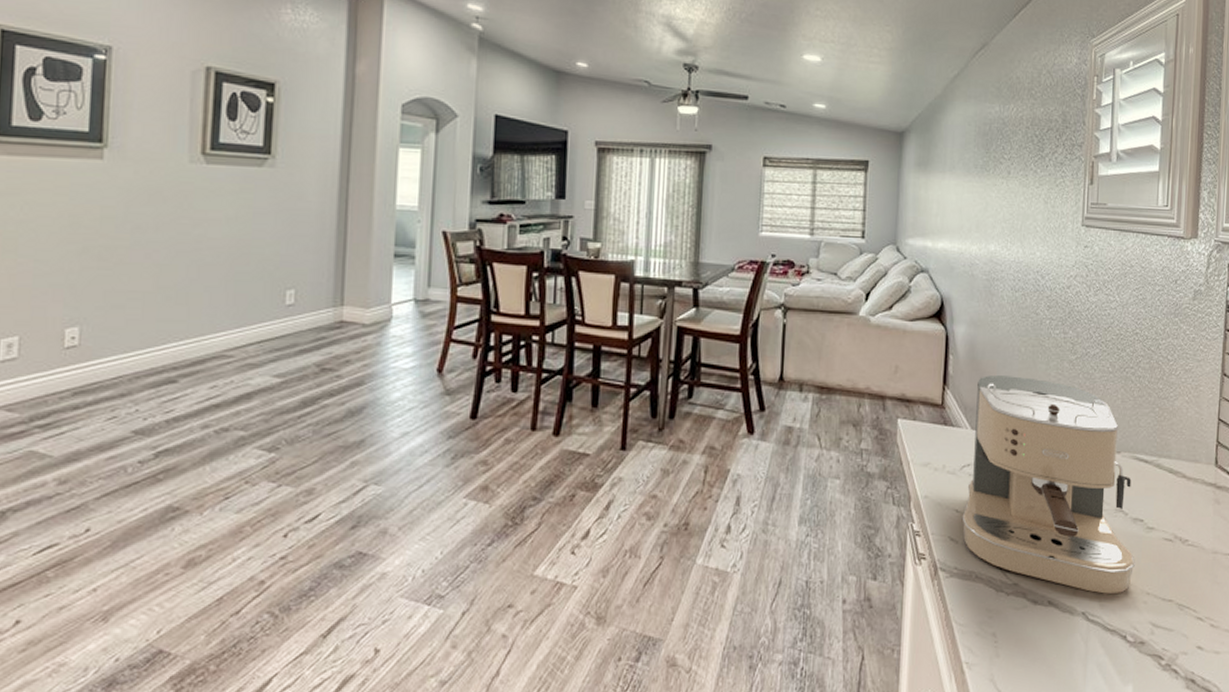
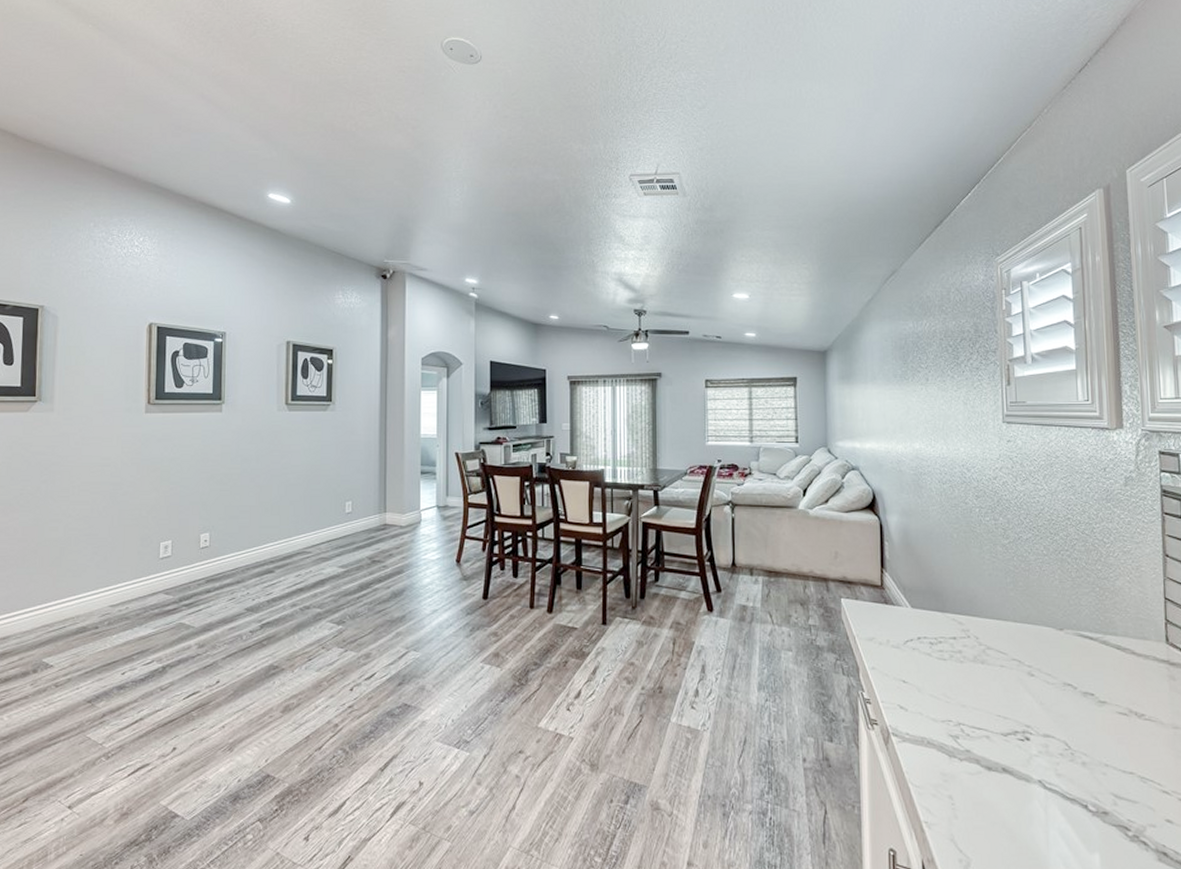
coffee maker: present [962,376,1135,594] -> none [909,559,1090,764]

